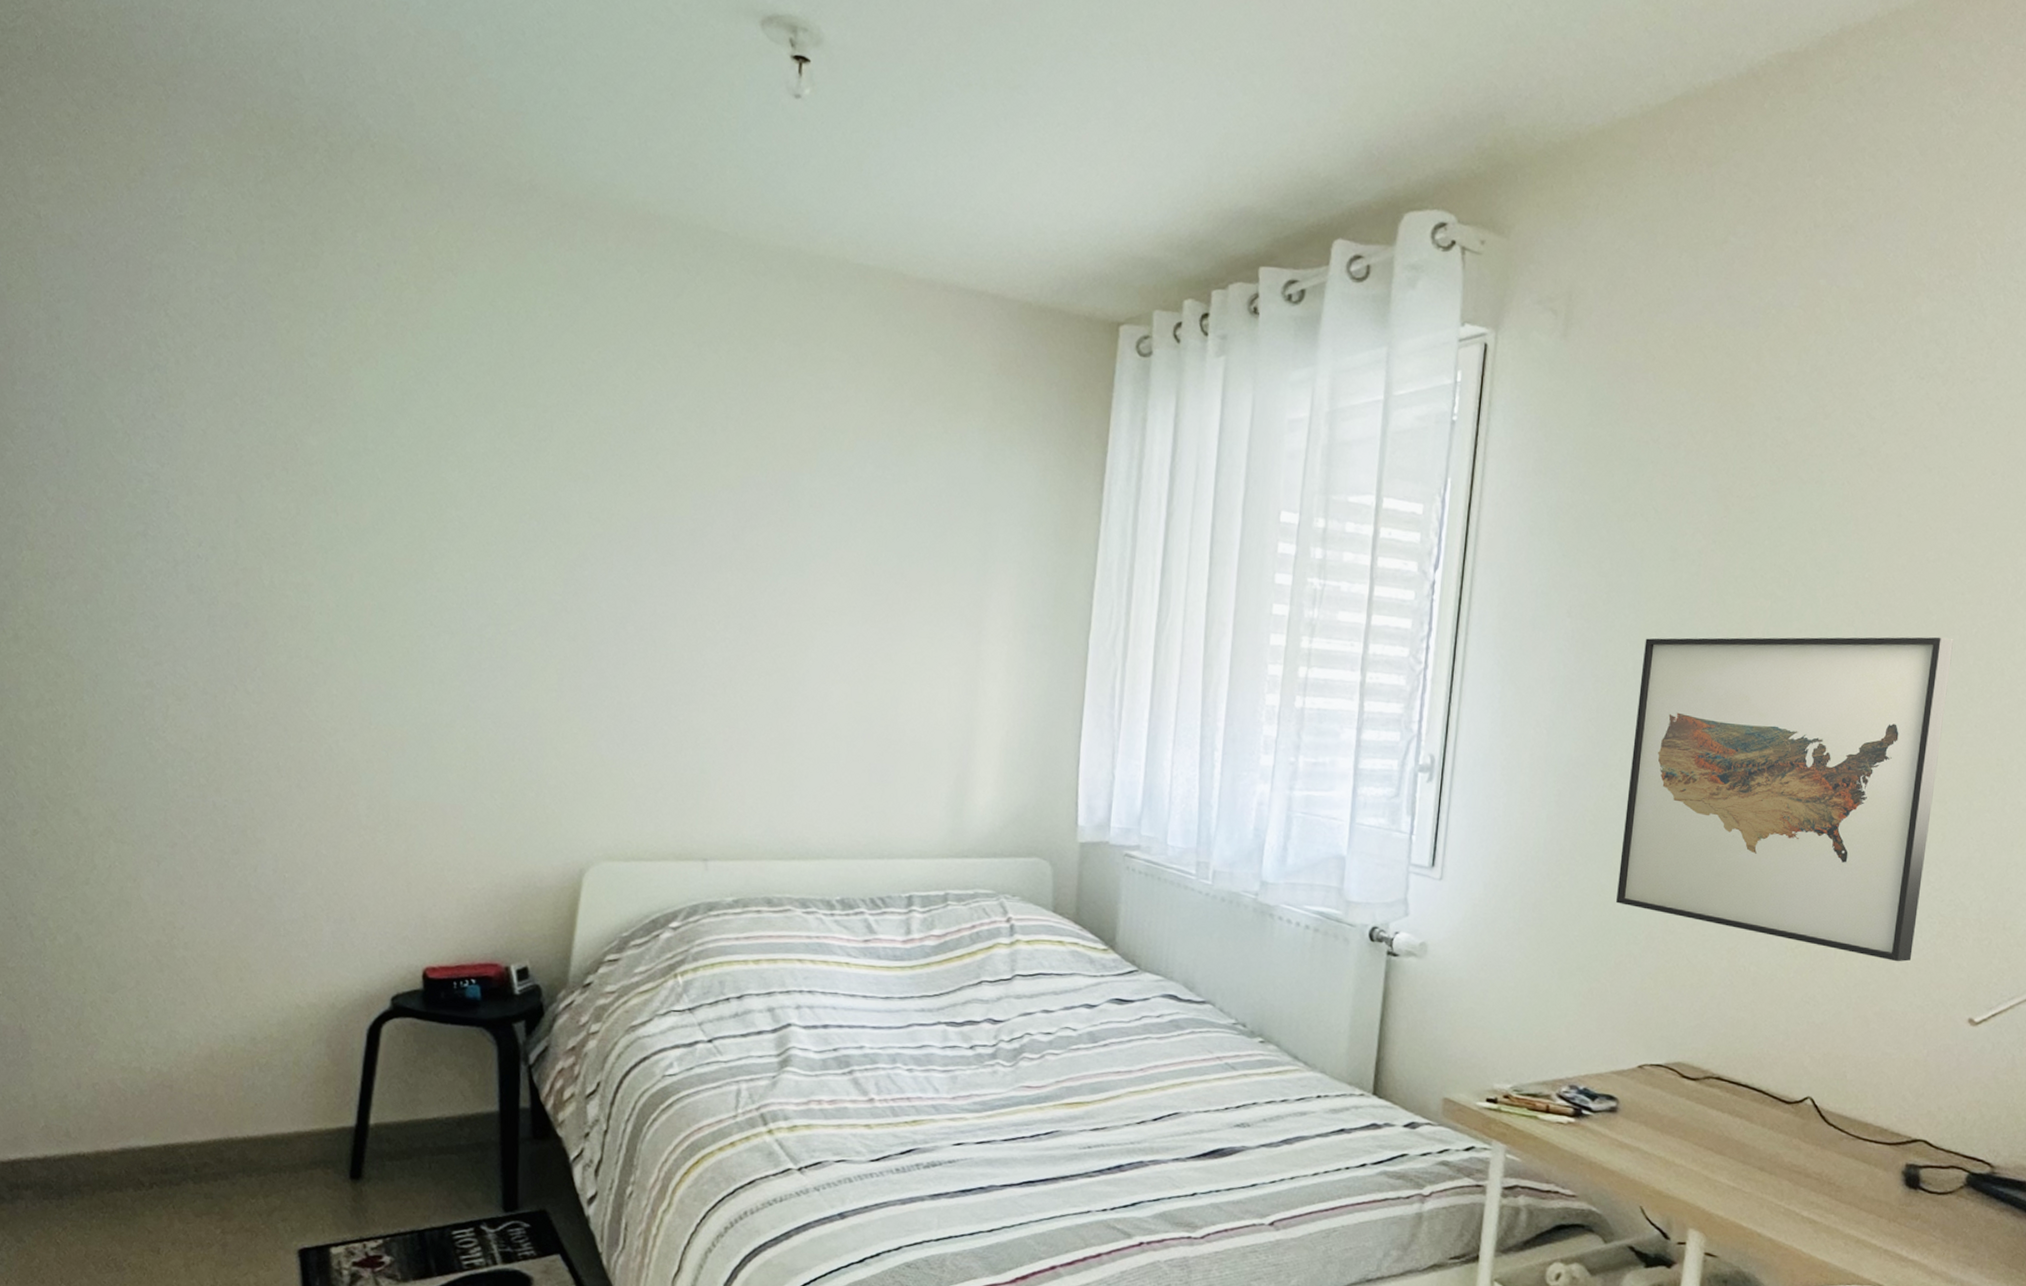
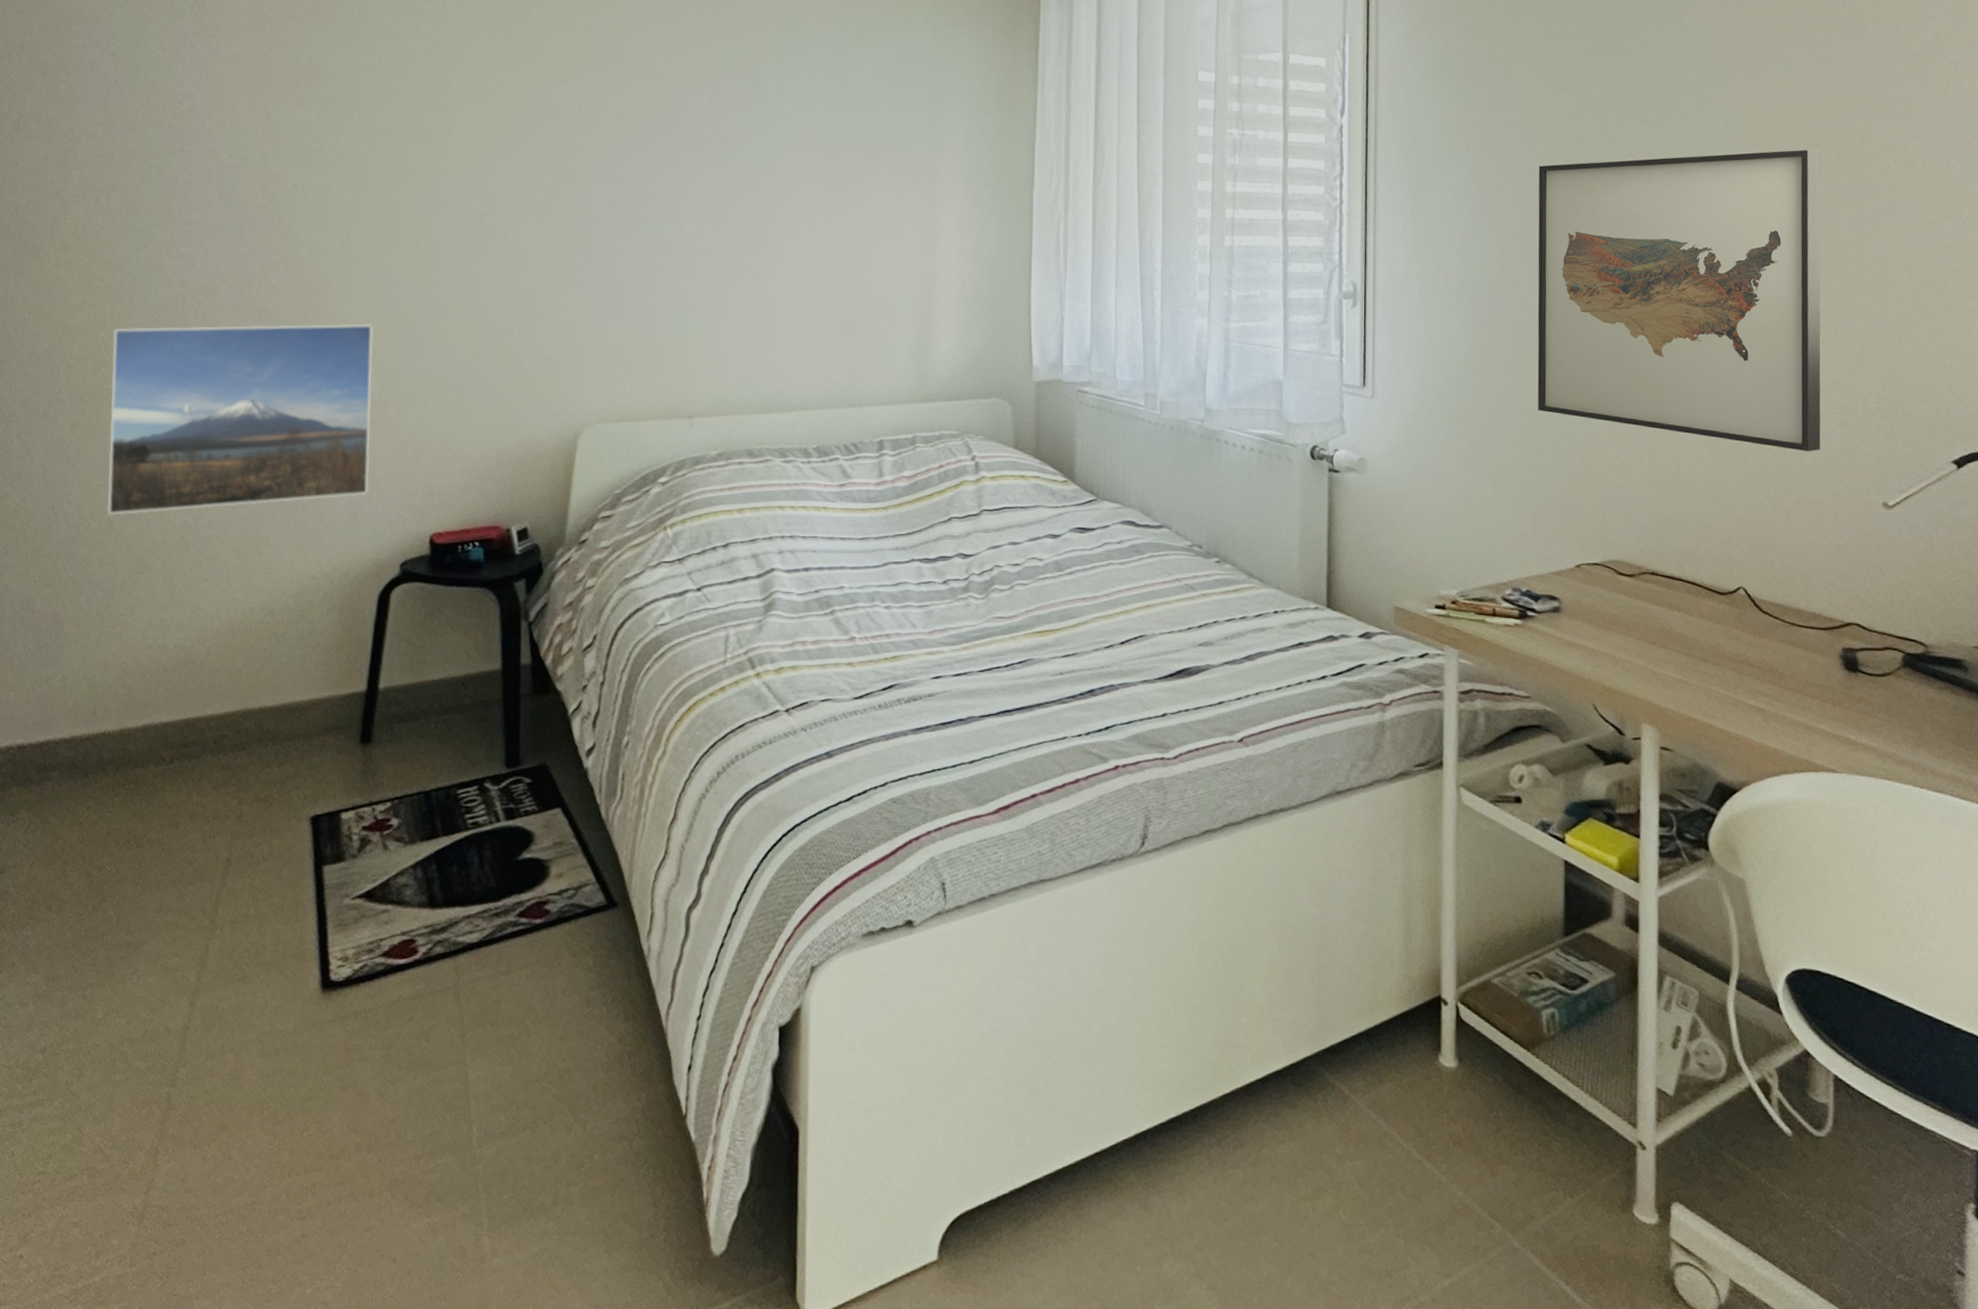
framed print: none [73,729,361,931] -> present [107,323,373,516]

